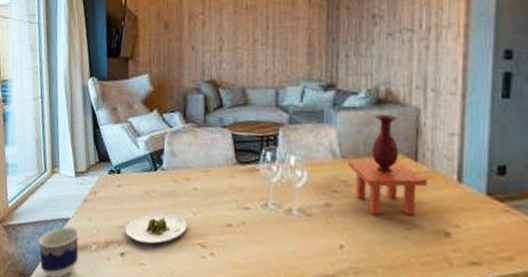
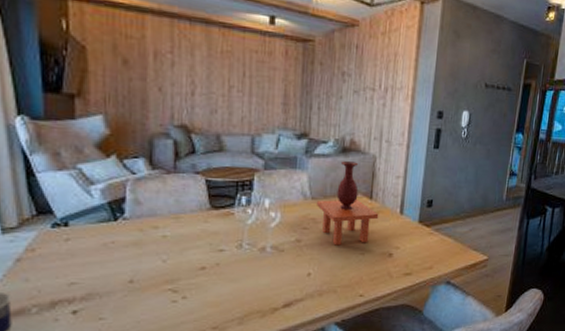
salad plate: present [125,213,187,245] -> none [78,264,155,298]

